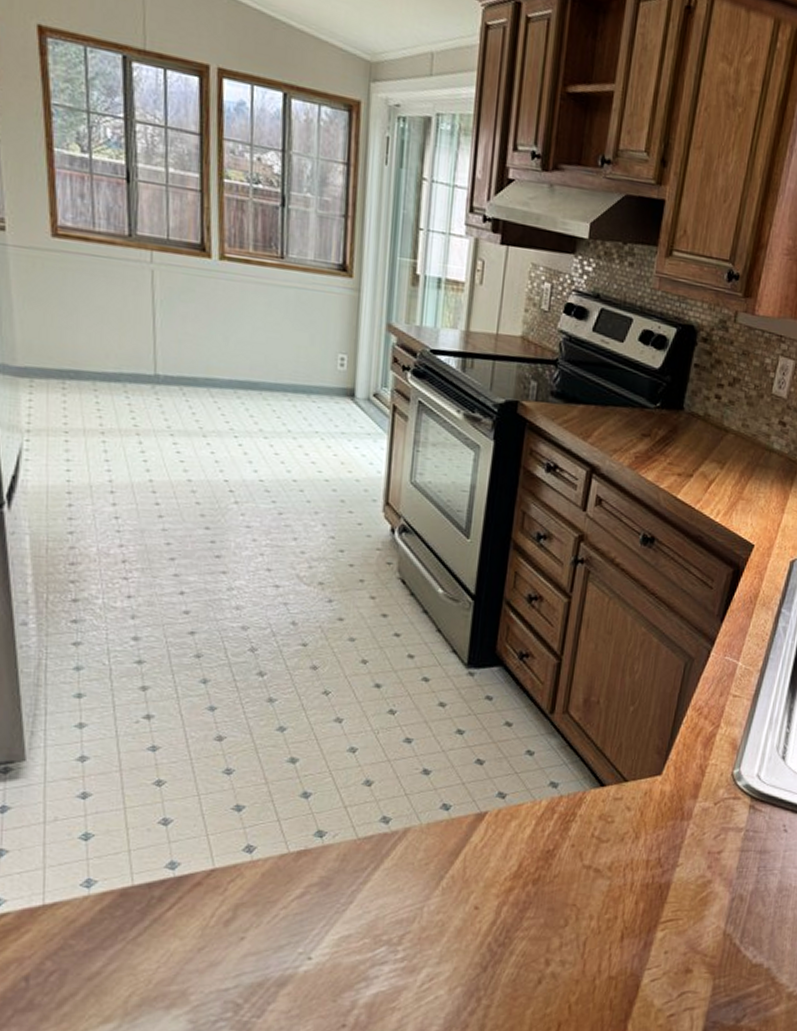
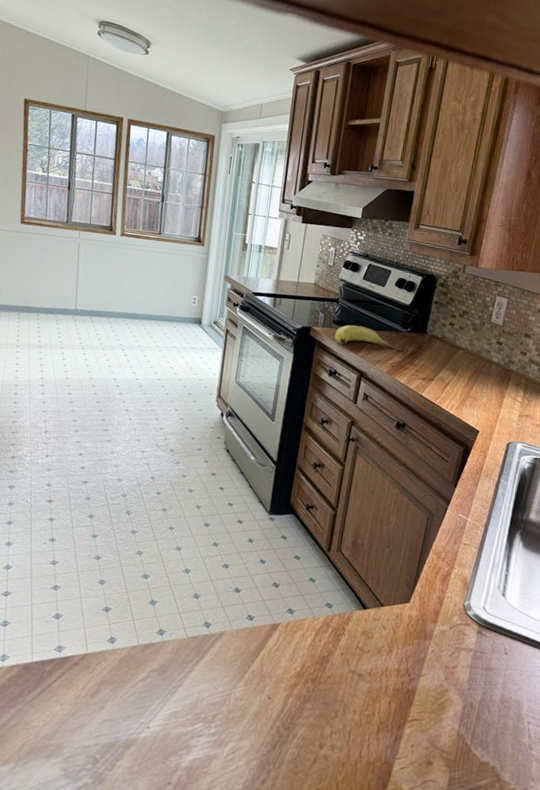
banana: none [553,398,636,430] -> present [334,325,393,347]

